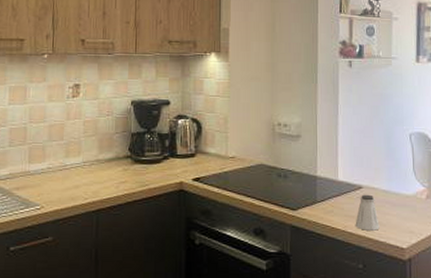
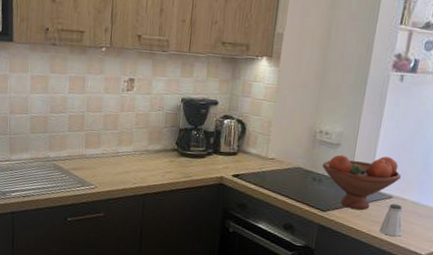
fruit bowl: none [285,144,368,204] -> present [322,155,402,210]

